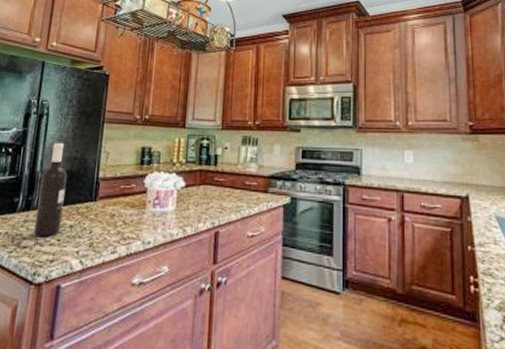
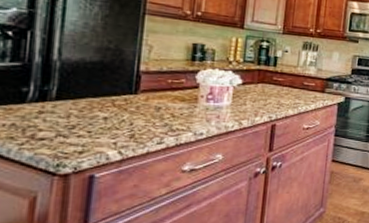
wine bottle: present [34,142,68,237] -> none [54,29,98,129]

